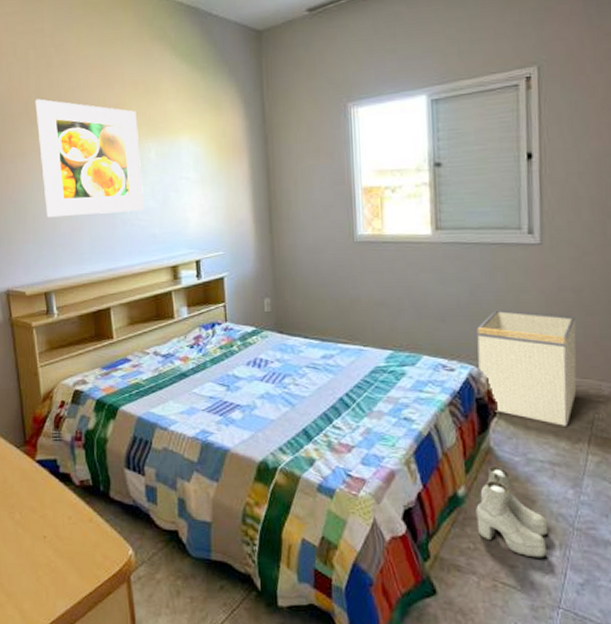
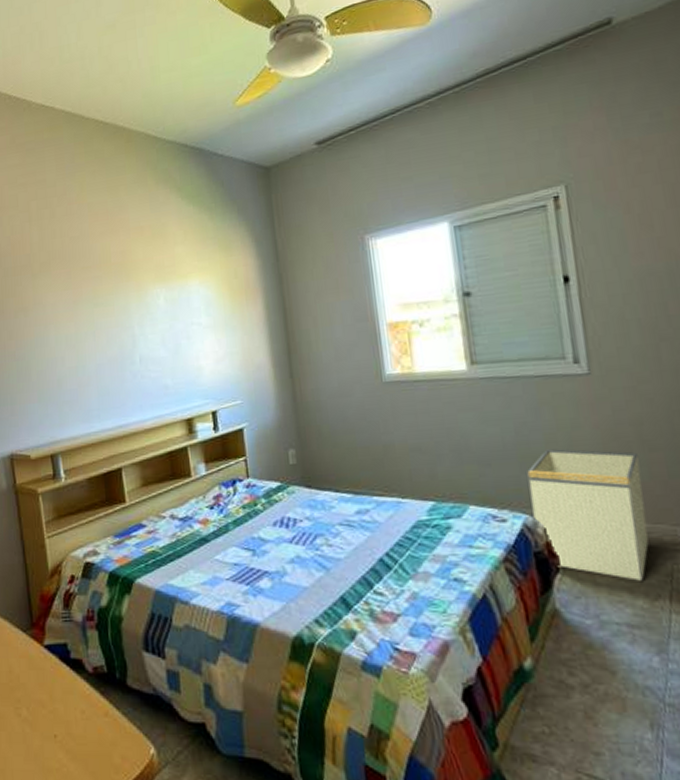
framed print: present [35,99,145,218] -> none [38,250,155,374]
boots: present [476,465,548,558] -> none [546,631,636,743]

